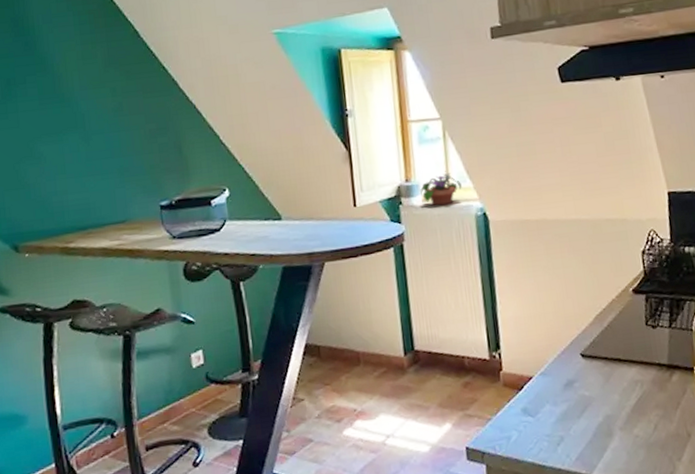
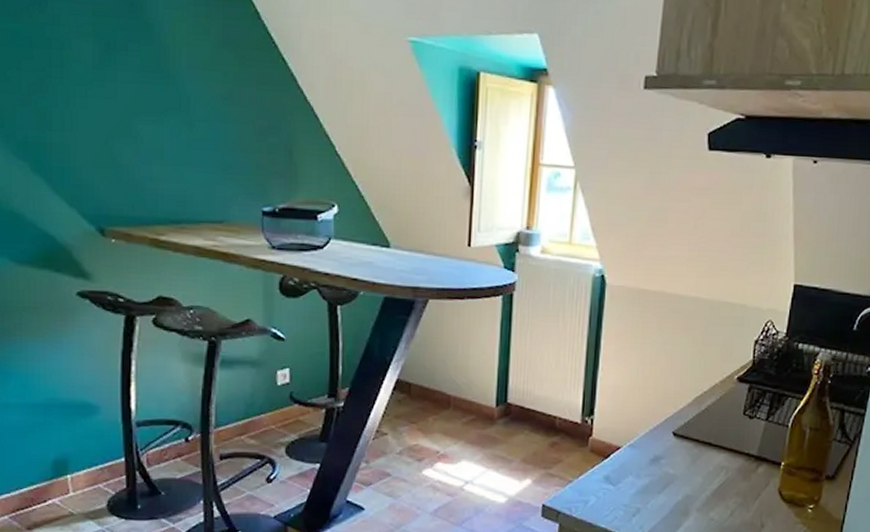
potted flower: present [420,171,462,206] -> none [540,224,584,261]

